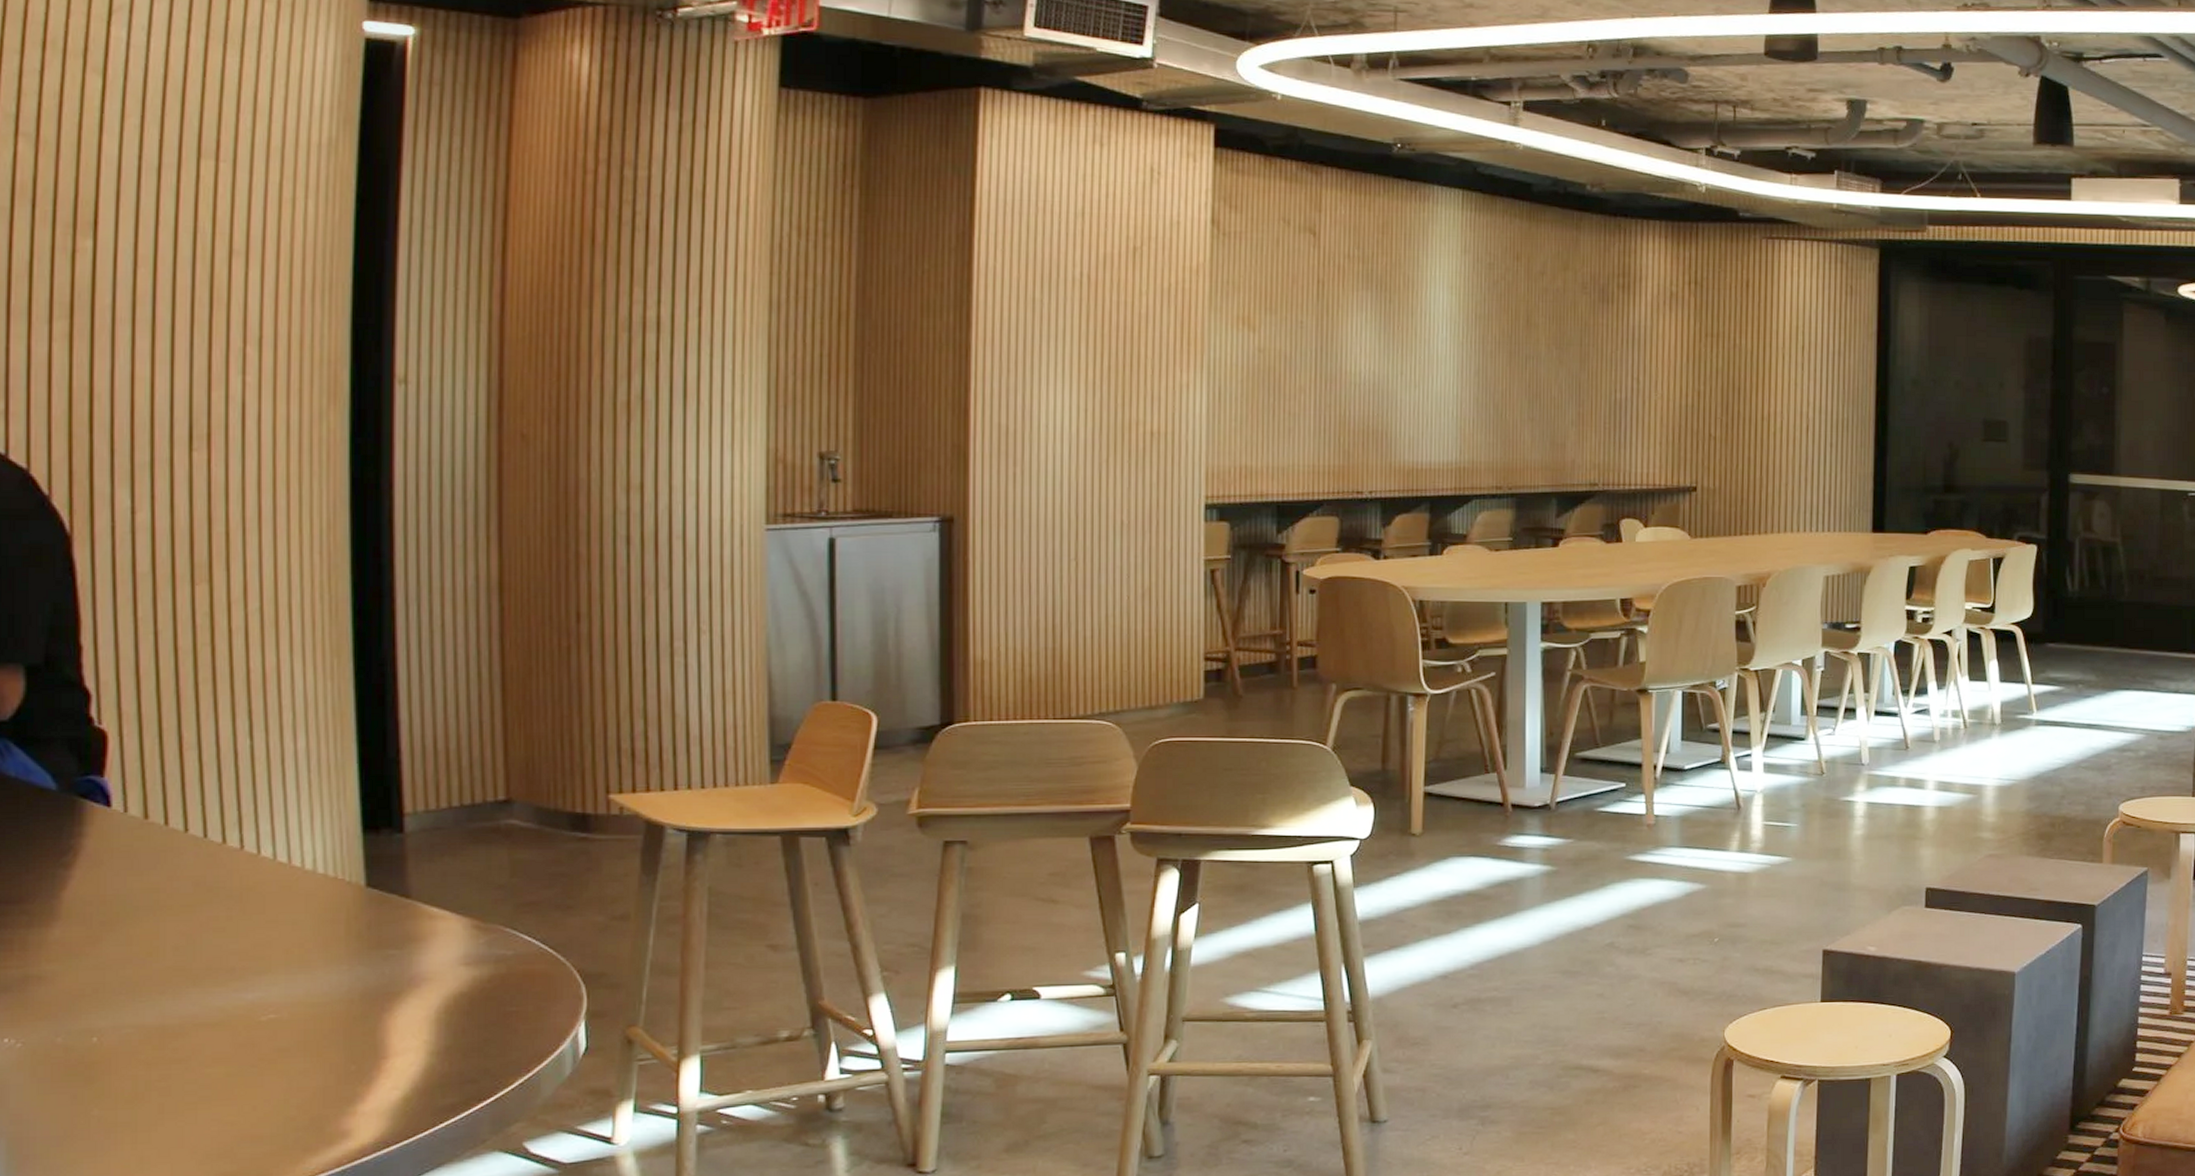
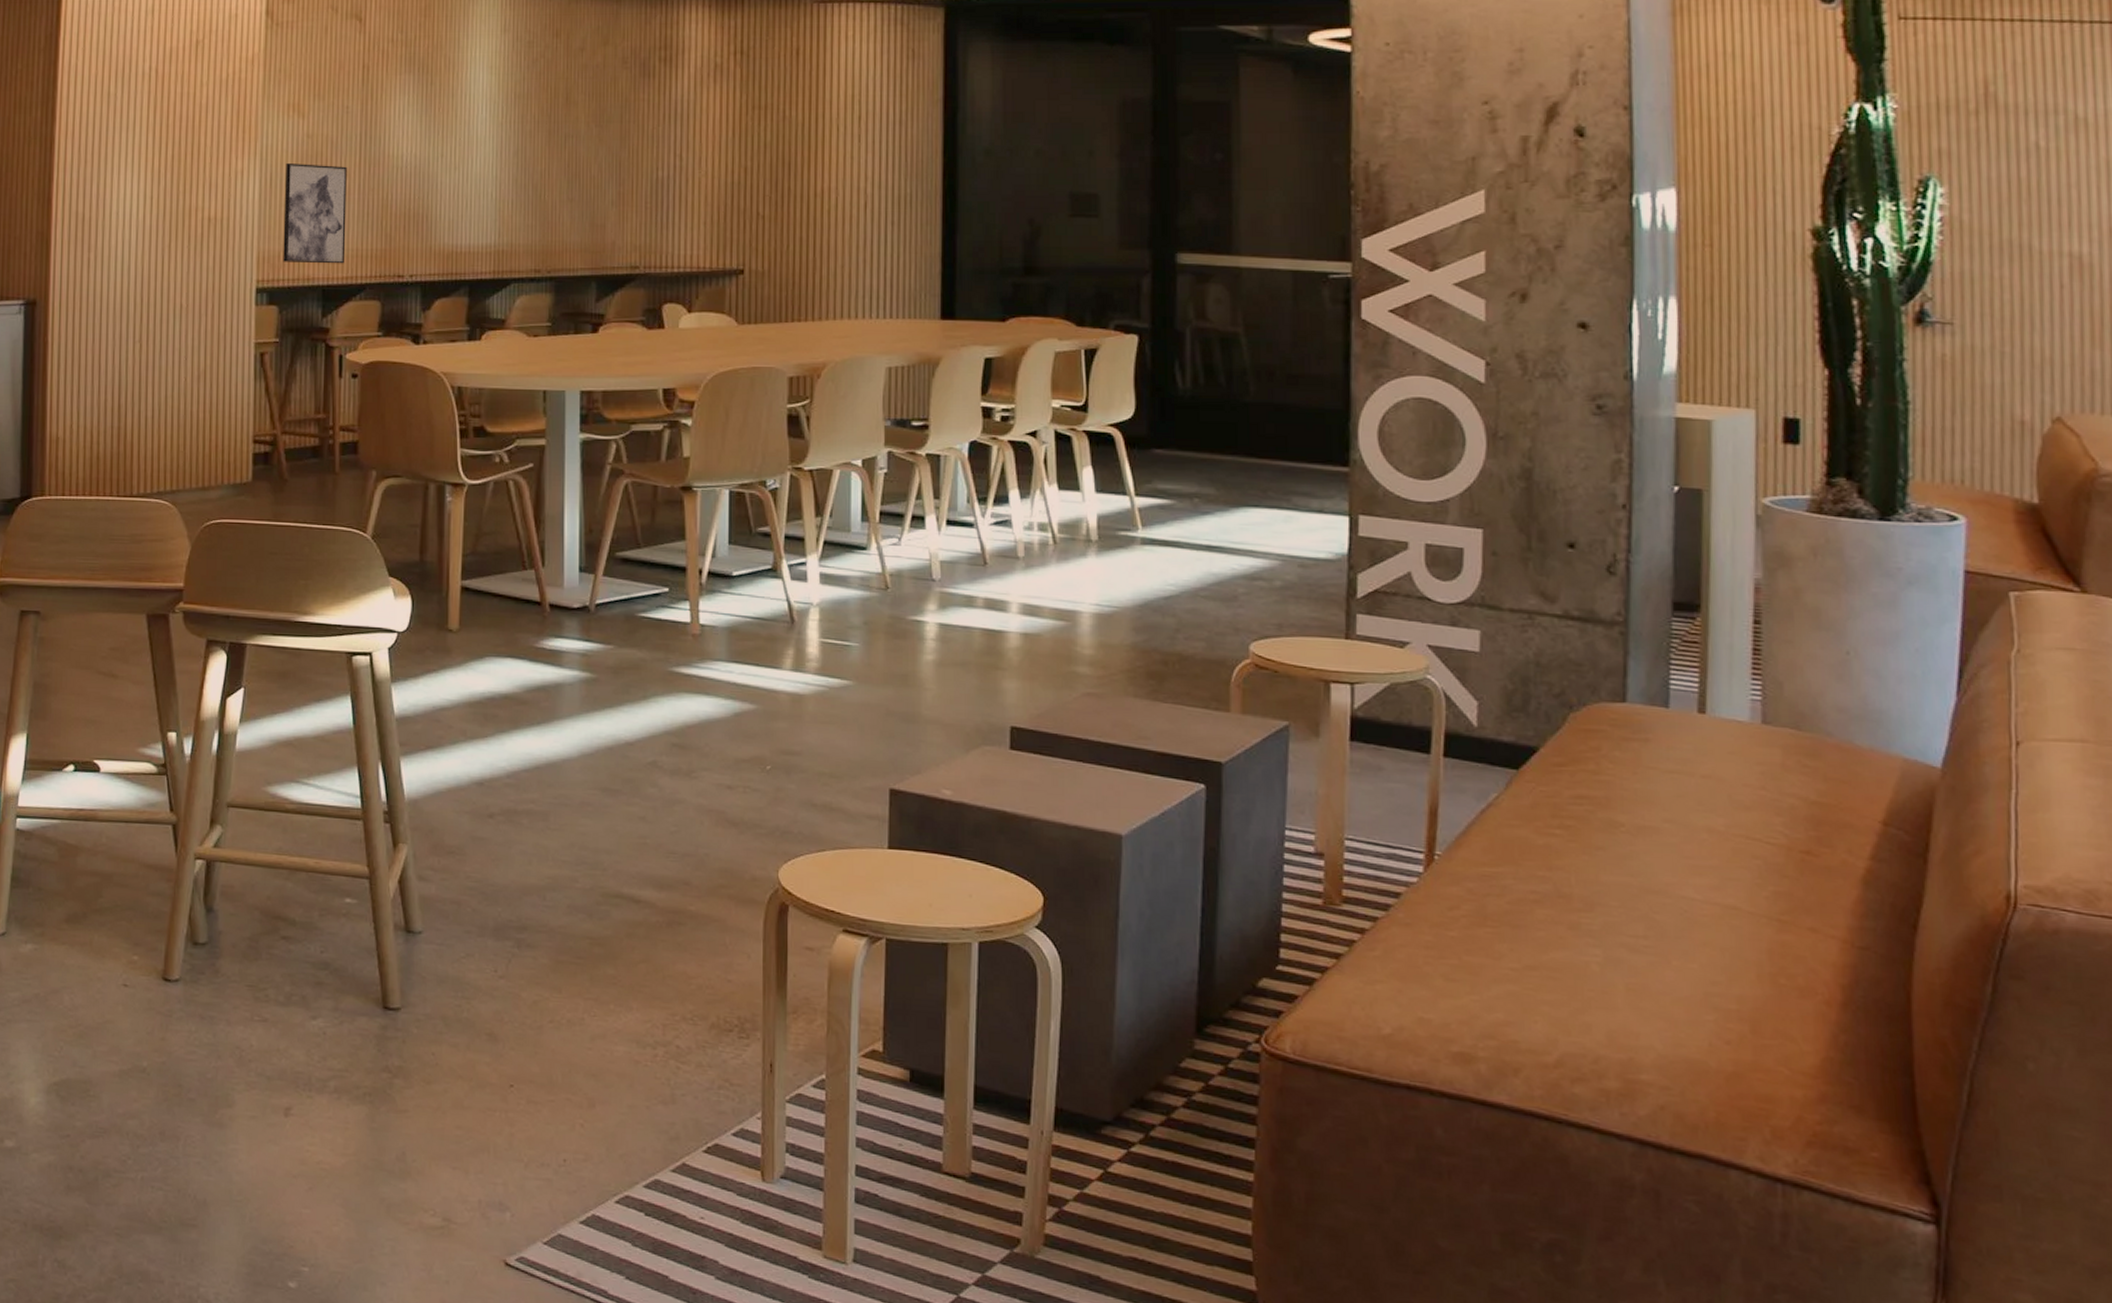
wall art: none [1234,376,1302,480] -> present [283,162,347,264]

